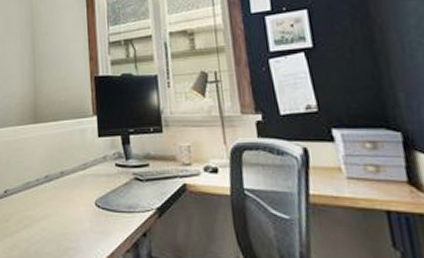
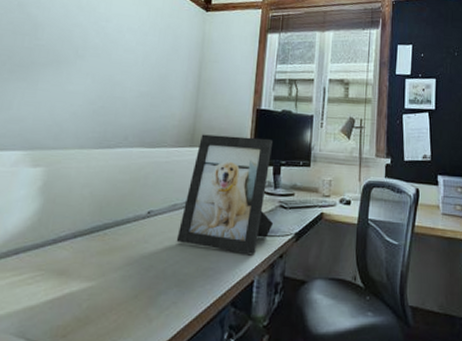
picture frame: none [34,106,130,232] -> present [176,134,274,254]

